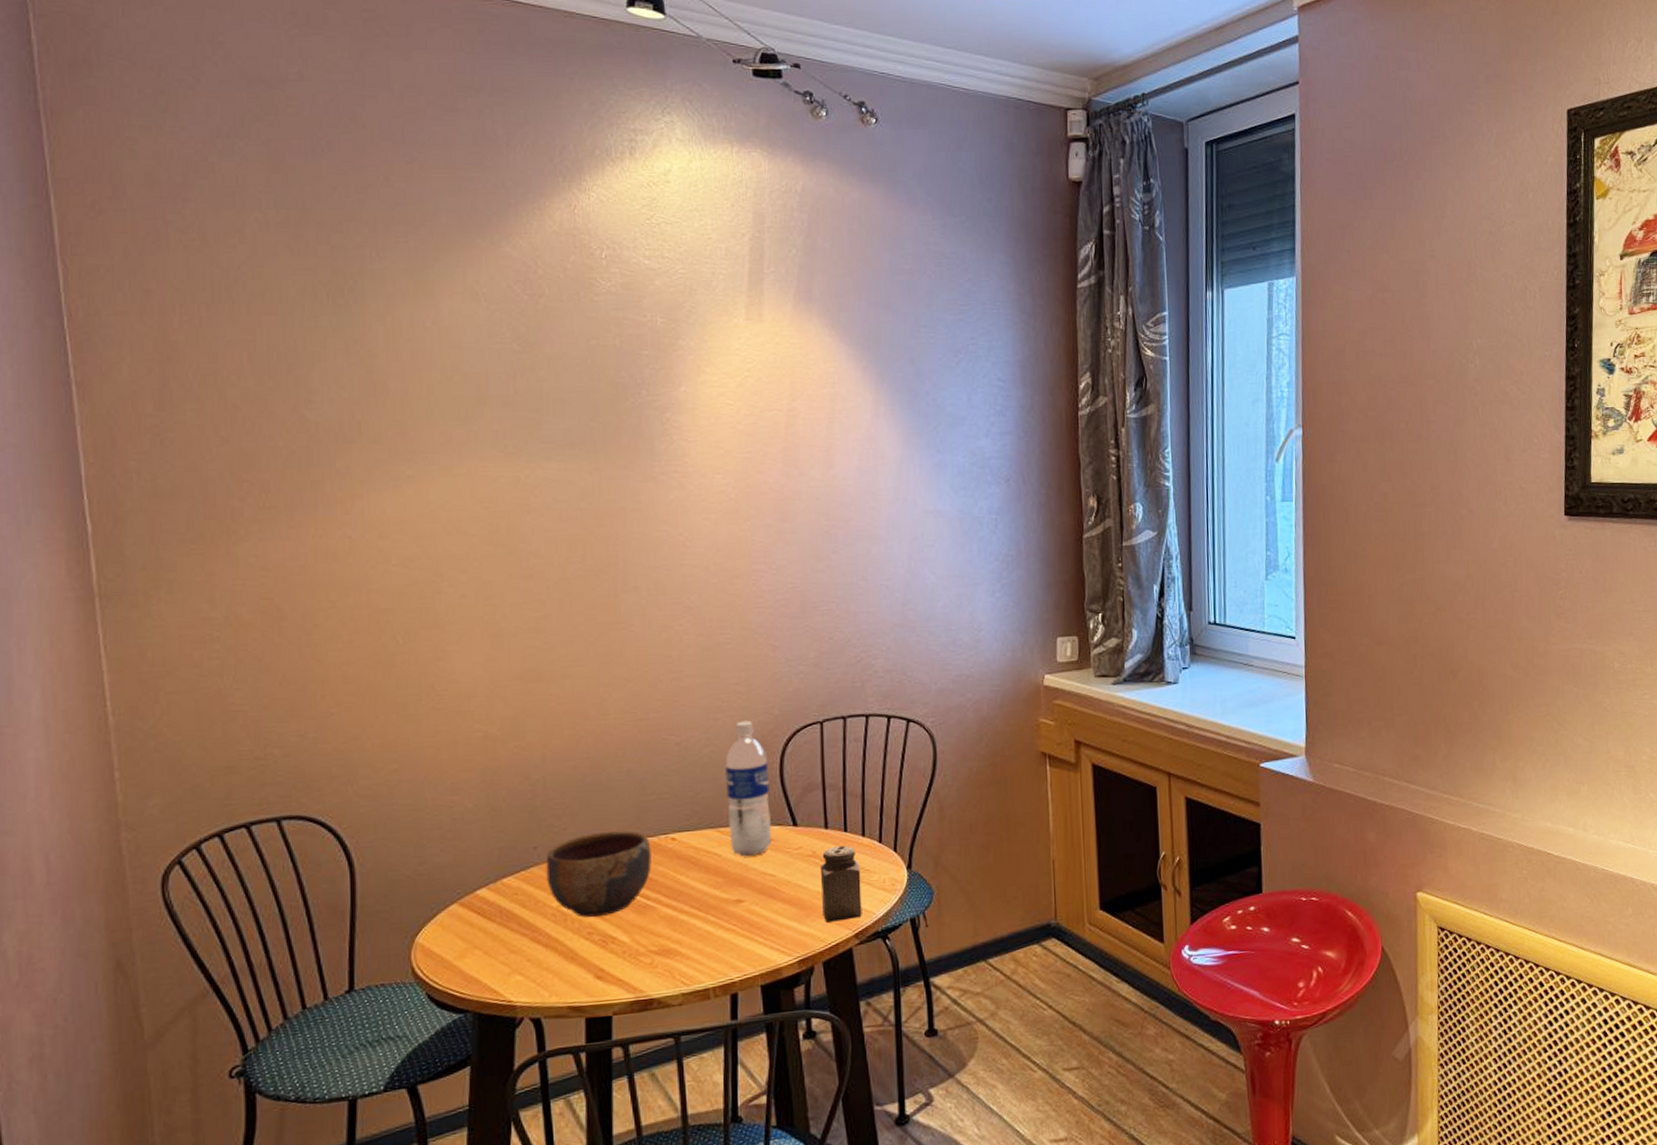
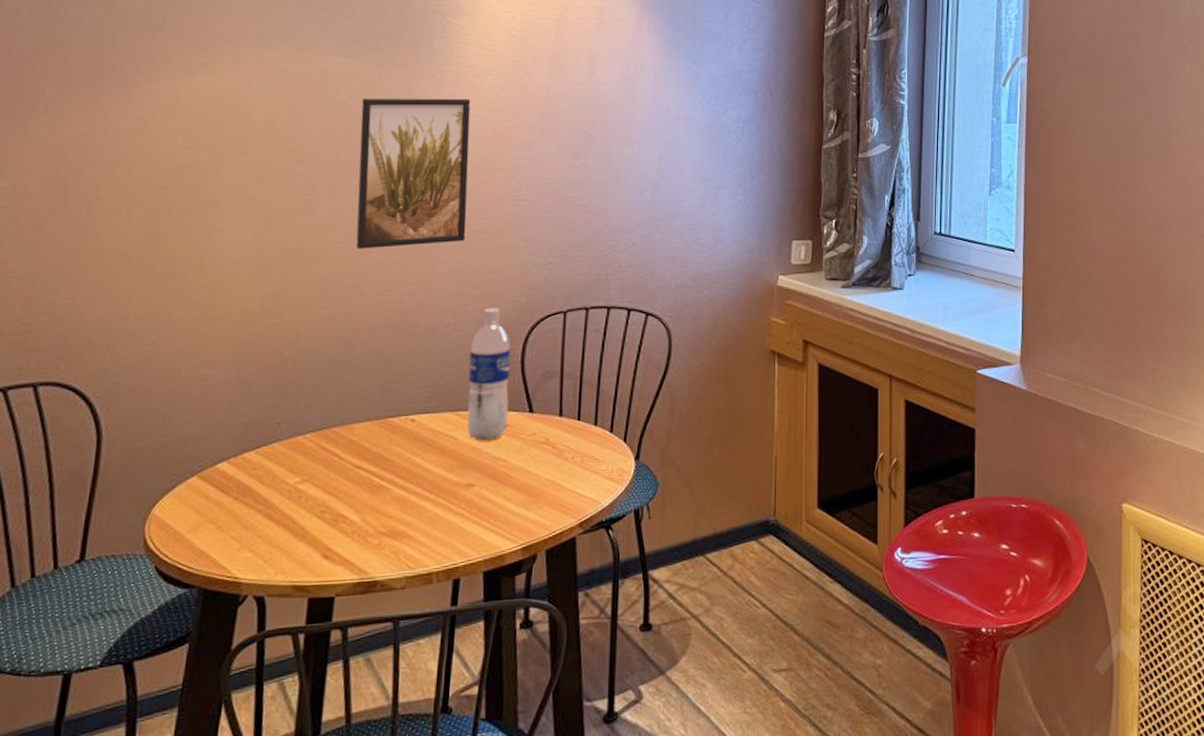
bowl: present [546,831,652,917] -> none [286,410,391,495]
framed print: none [584,501,709,667] -> present [355,98,471,249]
salt shaker: present [819,846,862,922] -> none [550,434,590,510]

